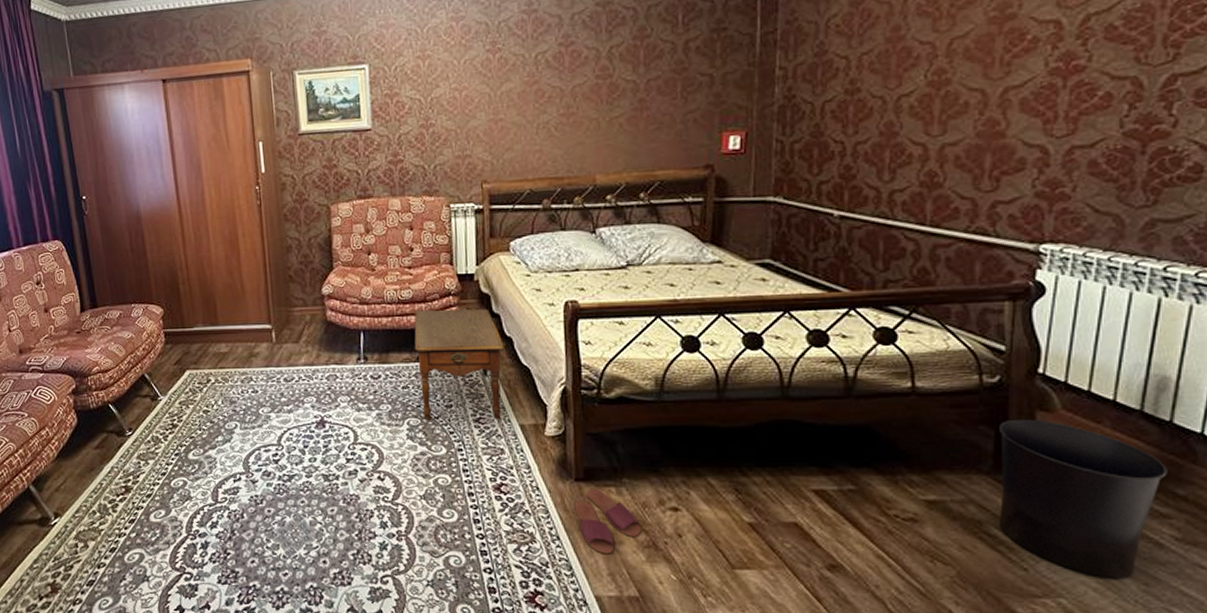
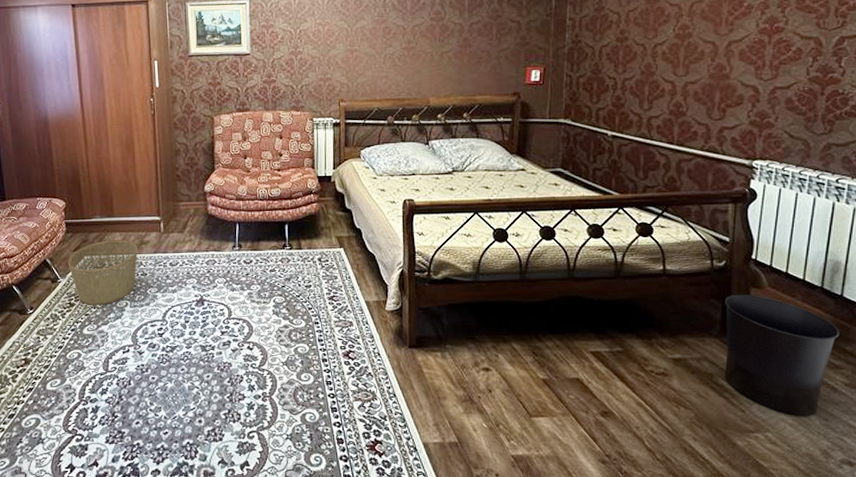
basket: none [168,351,247,426] -> present [67,239,138,305]
side table: present [414,308,505,421] -> none [280,204,355,299]
slippers: present [574,488,642,554] -> none [408,353,461,408]

